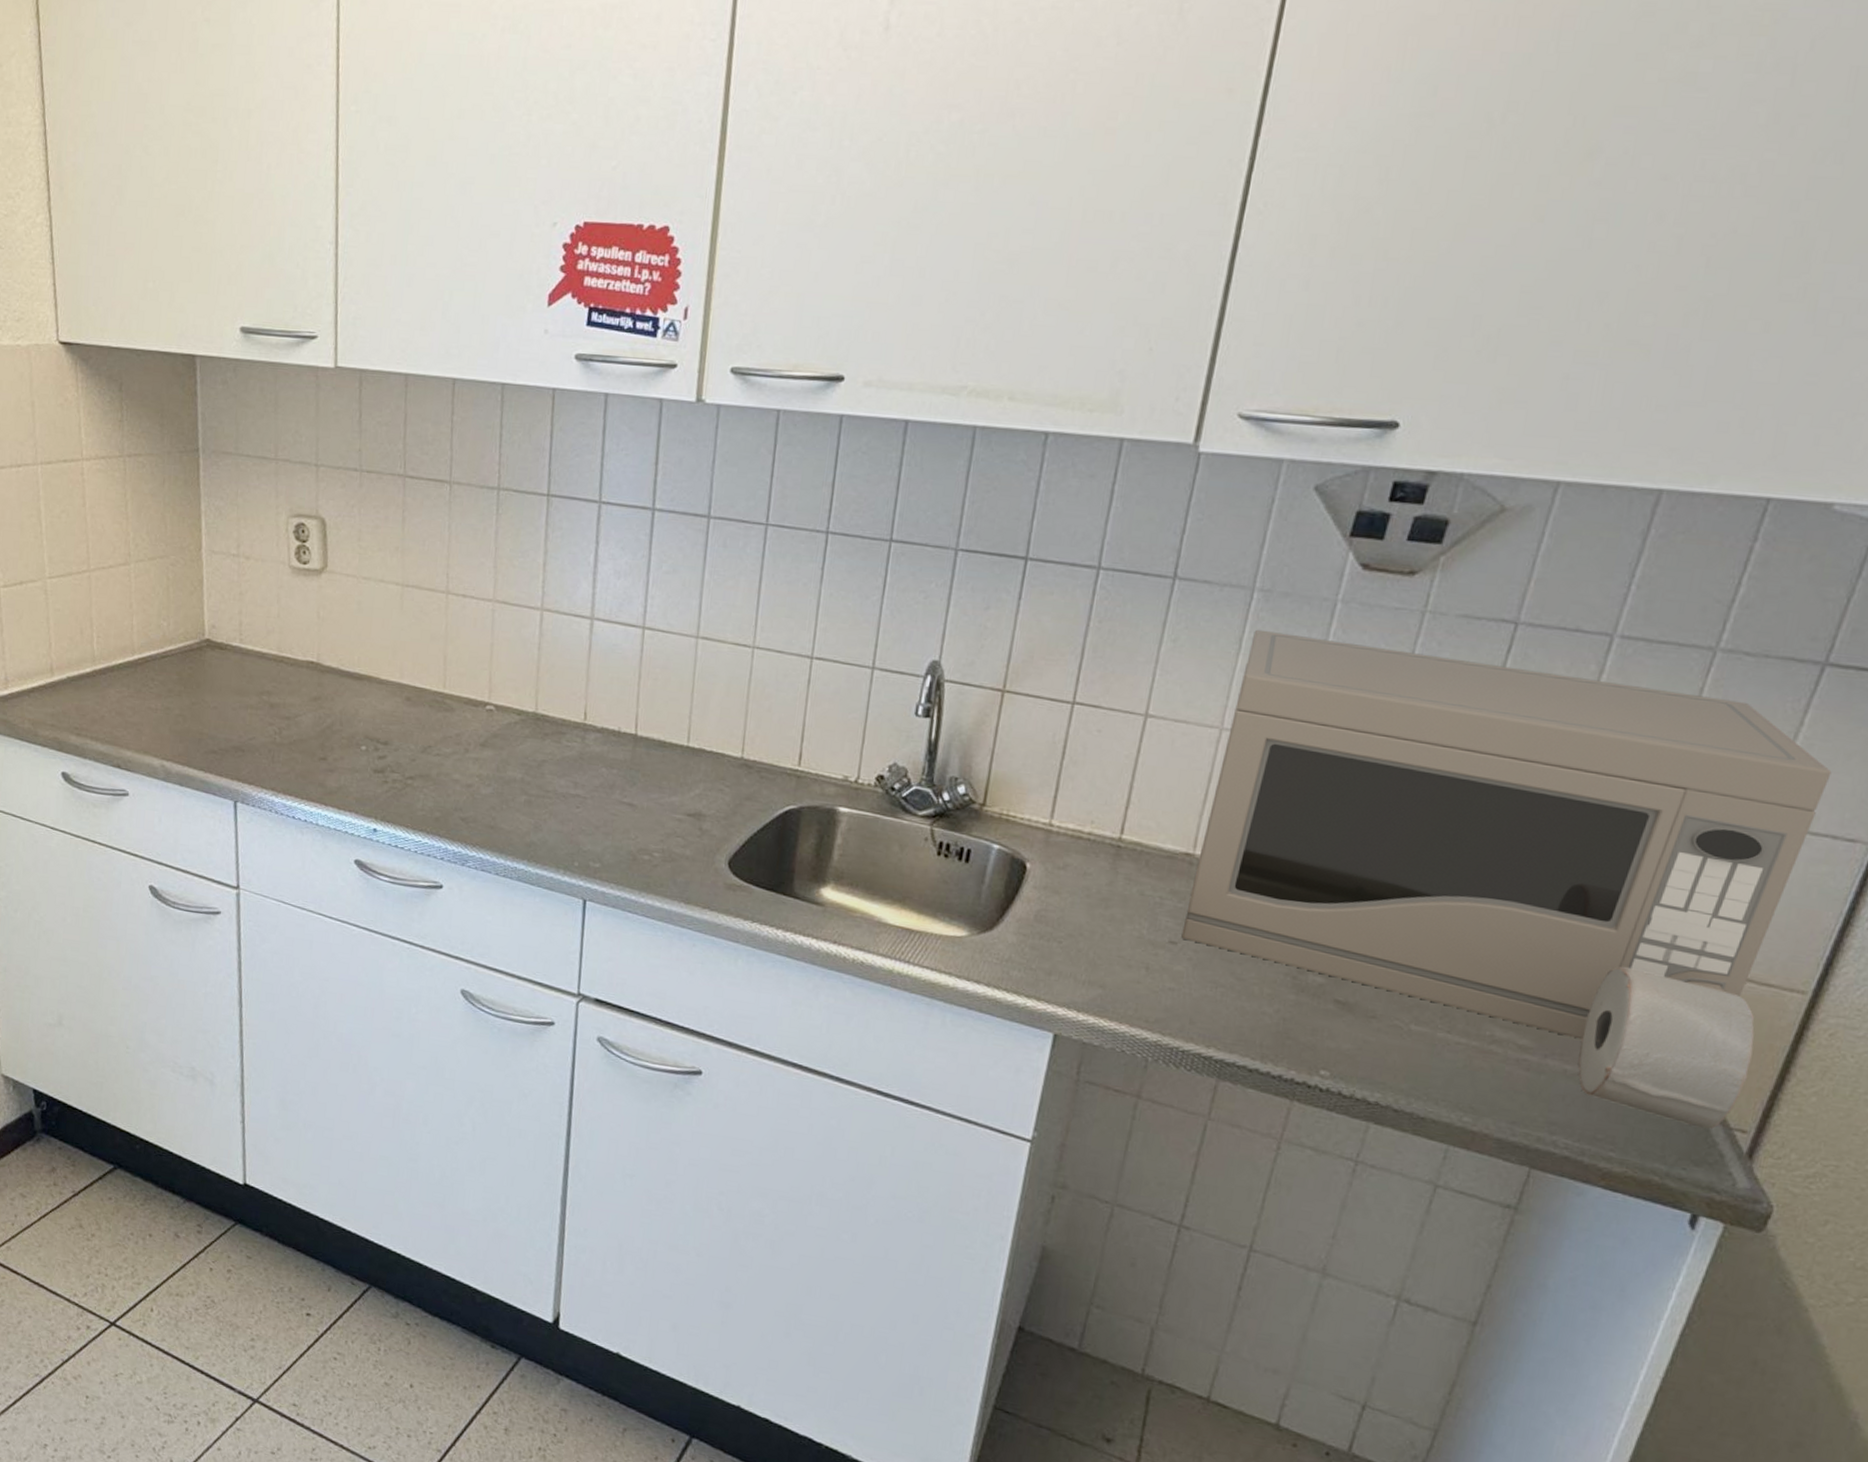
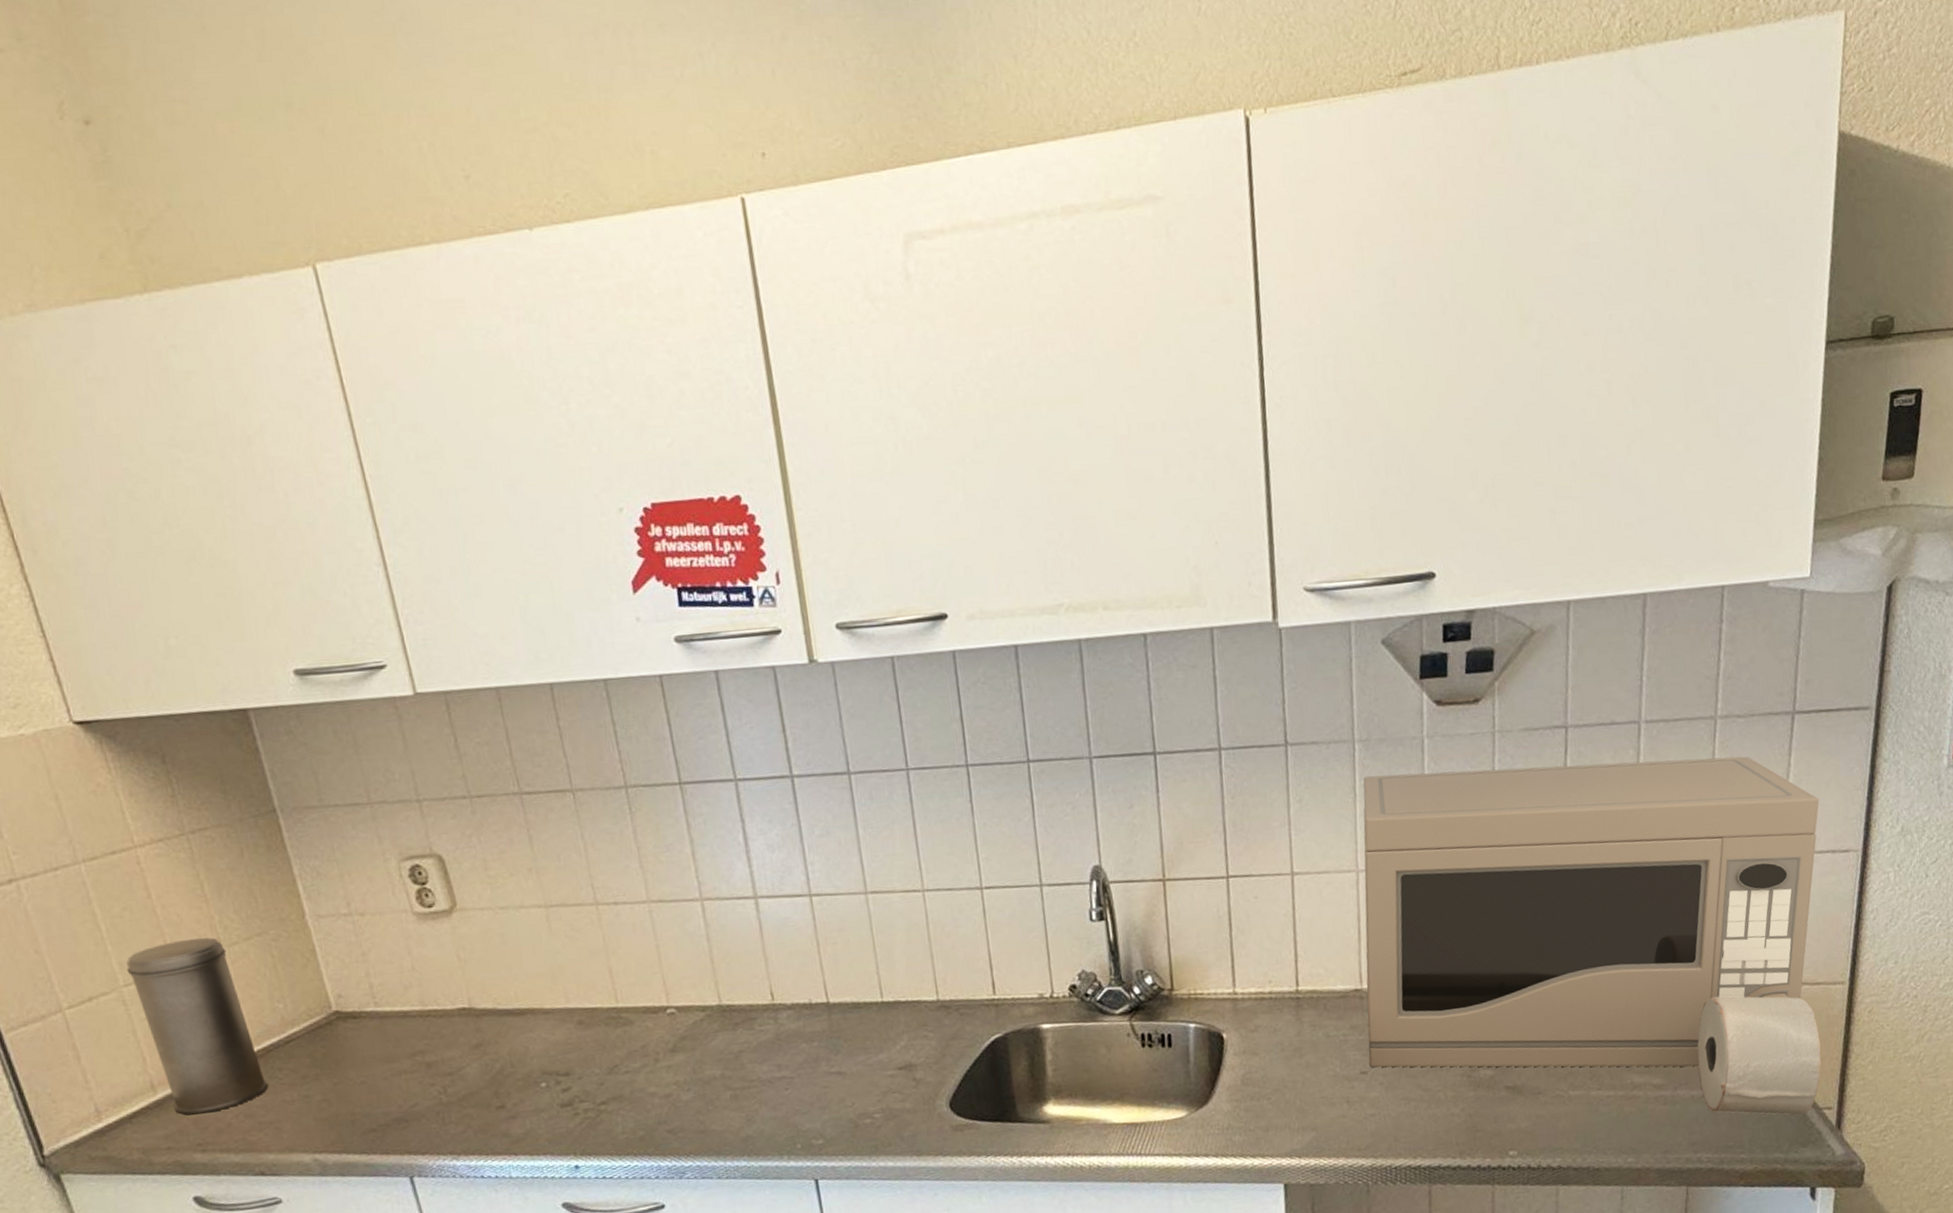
canister: none [53,548,140,703] -> present [126,937,269,1115]

